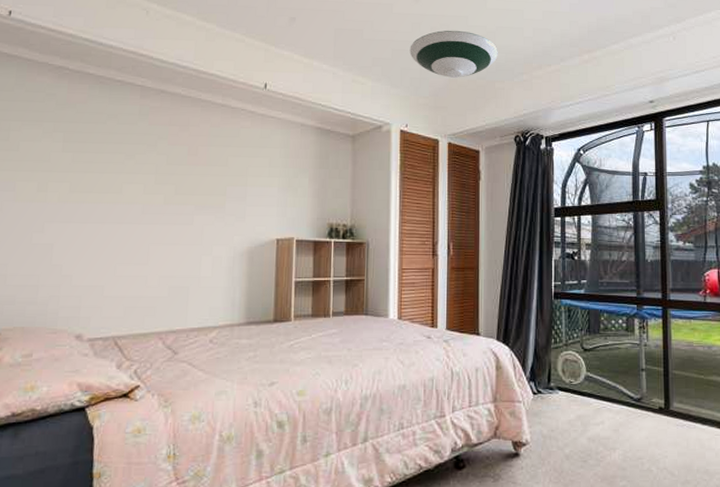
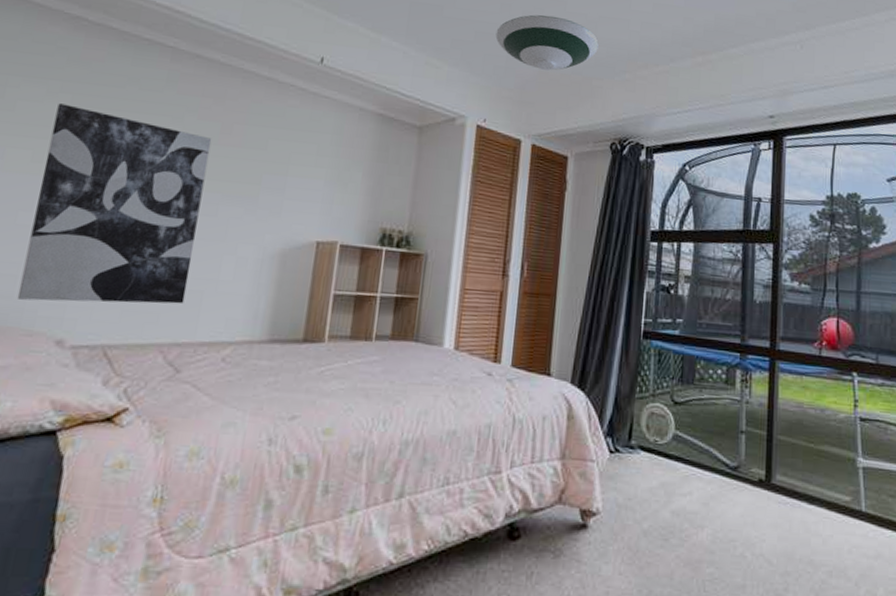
wall art: none [40,141,182,305] -> present [16,103,212,304]

